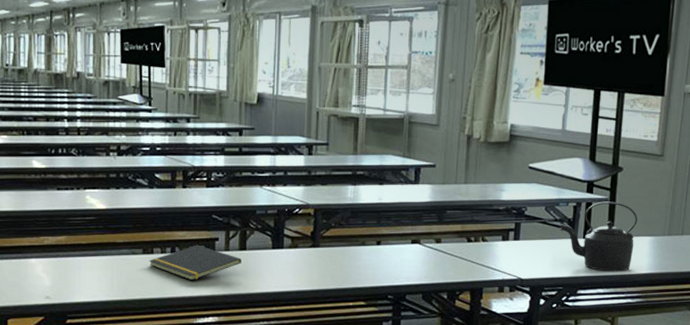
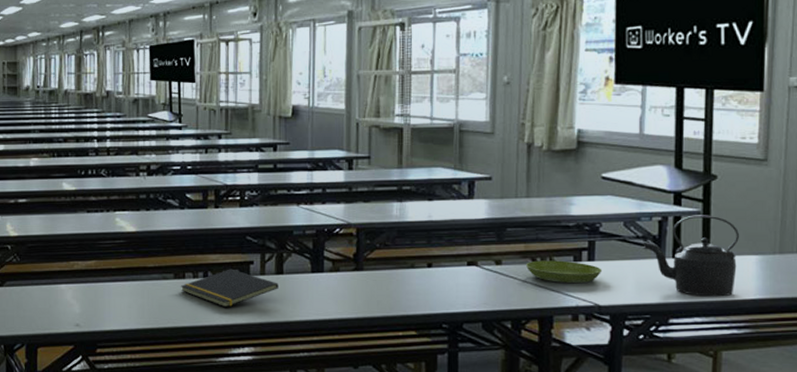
saucer: none [462,239,526,259] -> present [526,260,603,283]

